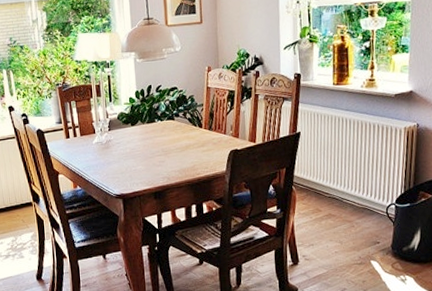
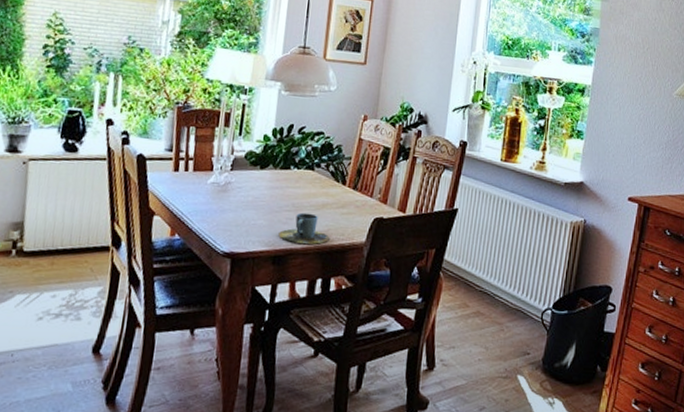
cup: none [155,154,196,180] -> present [278,212,330,244]

